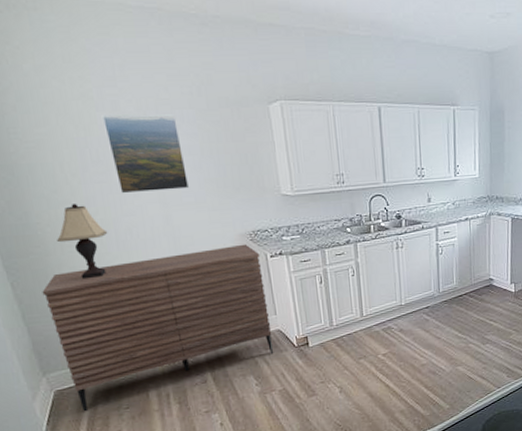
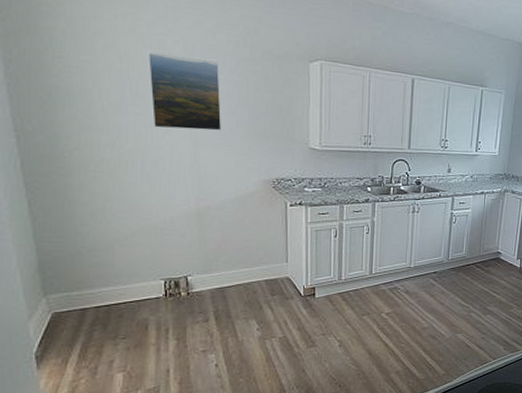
sideboard: present [42,244,274,412] -> none [58,190,281,338]
lamp: present [57,204,108,280] -> none [83,131,135,206]

